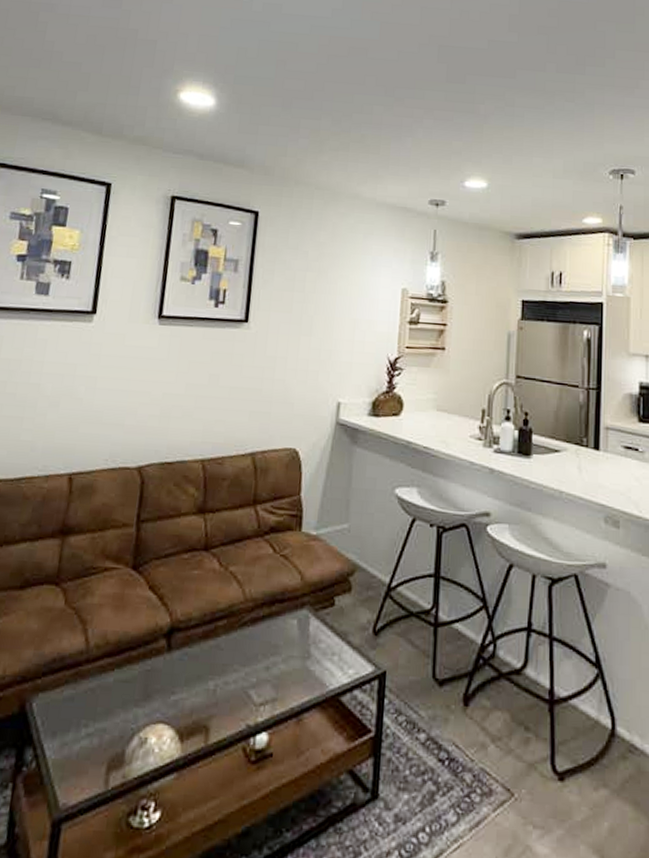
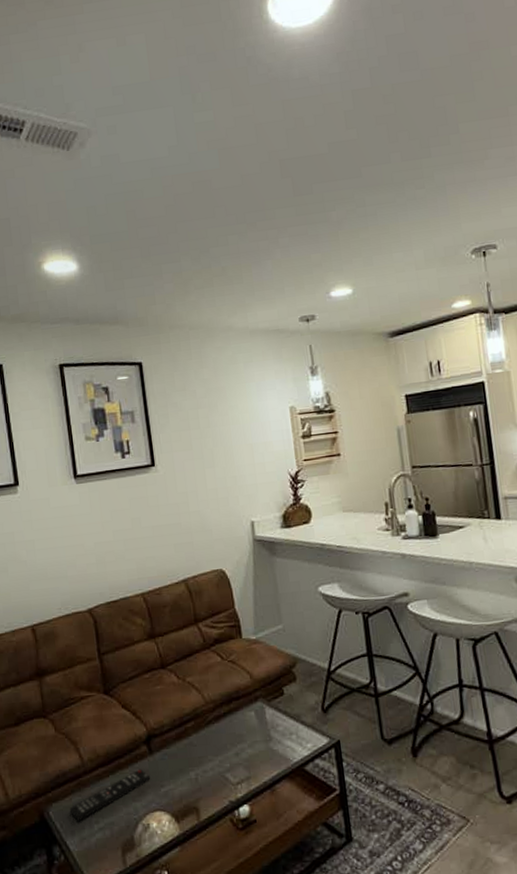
remote control: none [57,667,163,720] -> present [69,769,151,821]

